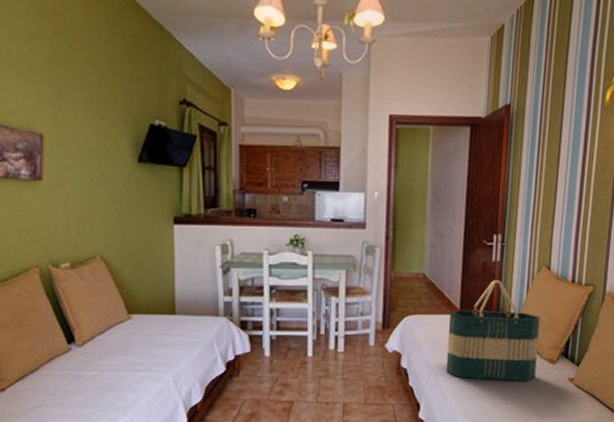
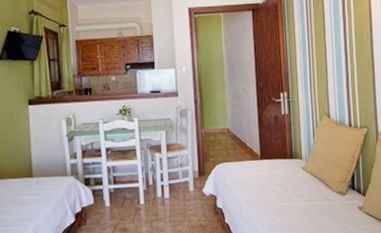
tote bag: present [446,280,540,382] -> none [252,129,330,214]

